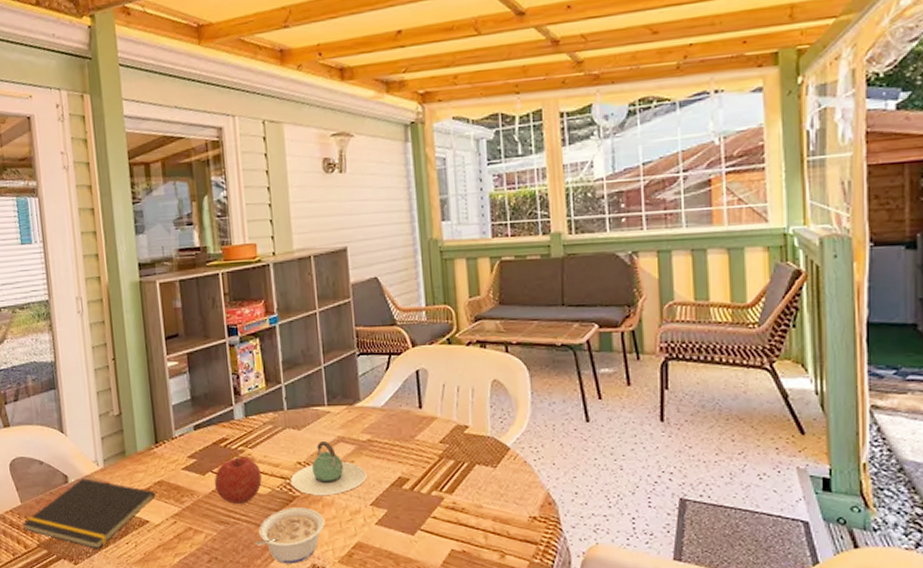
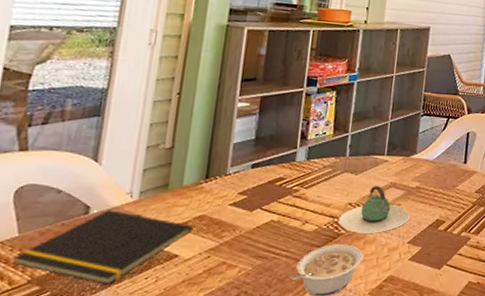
fruit: present [214,456,262,504] -> none [260,195,312,240]

